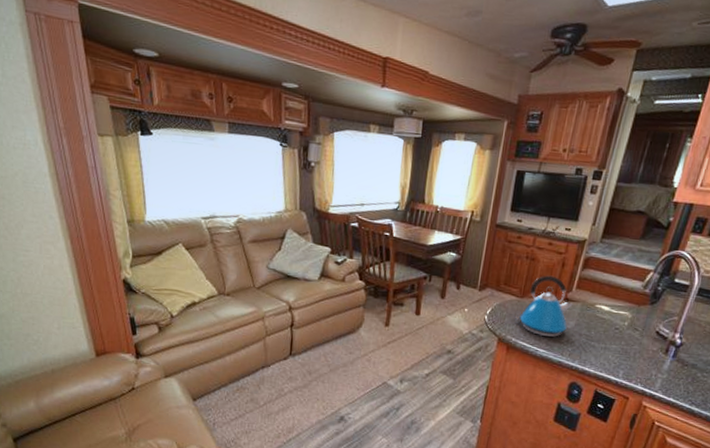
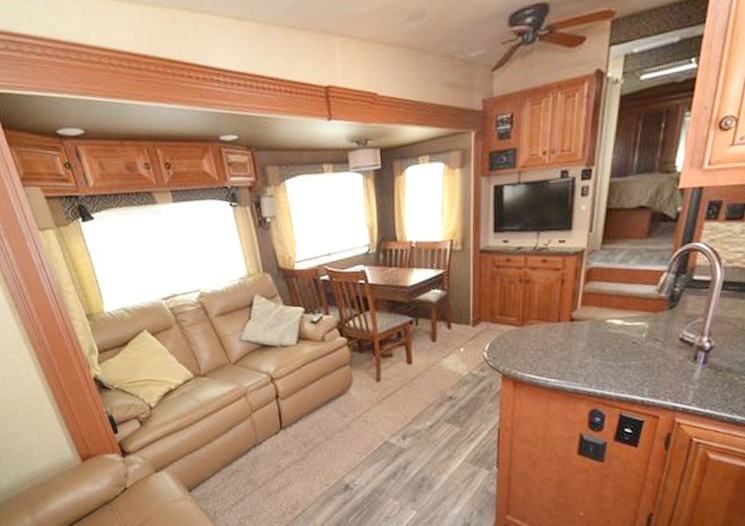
kettle: present [515,275,573,337] -> none [518,296,580,364]

